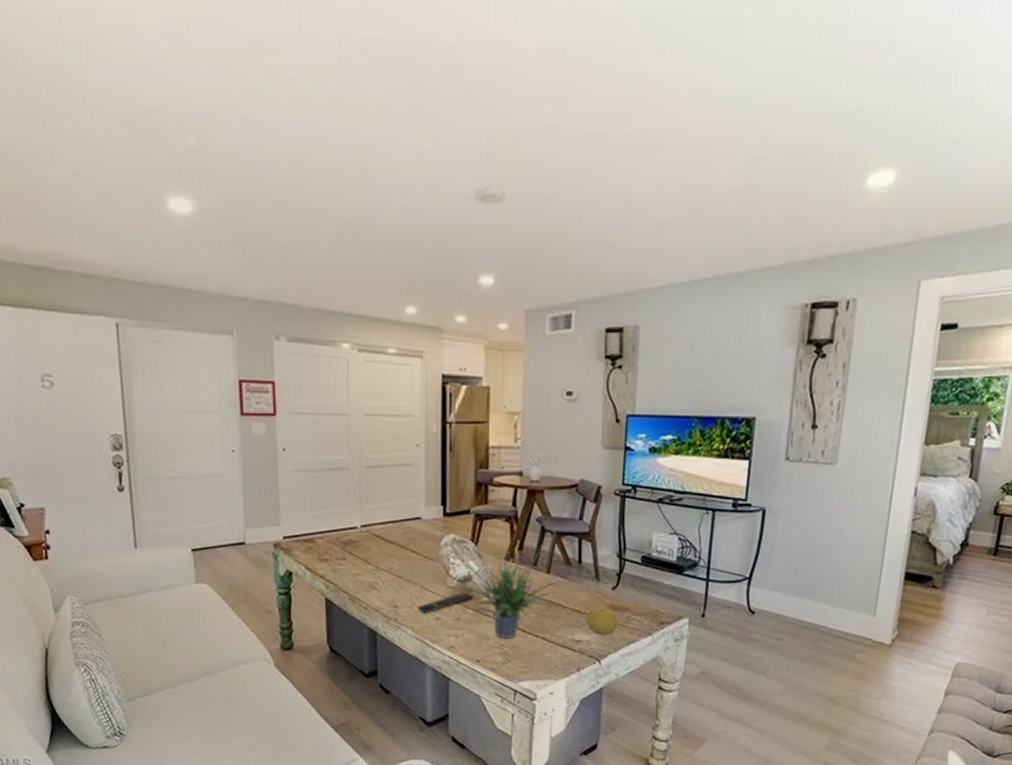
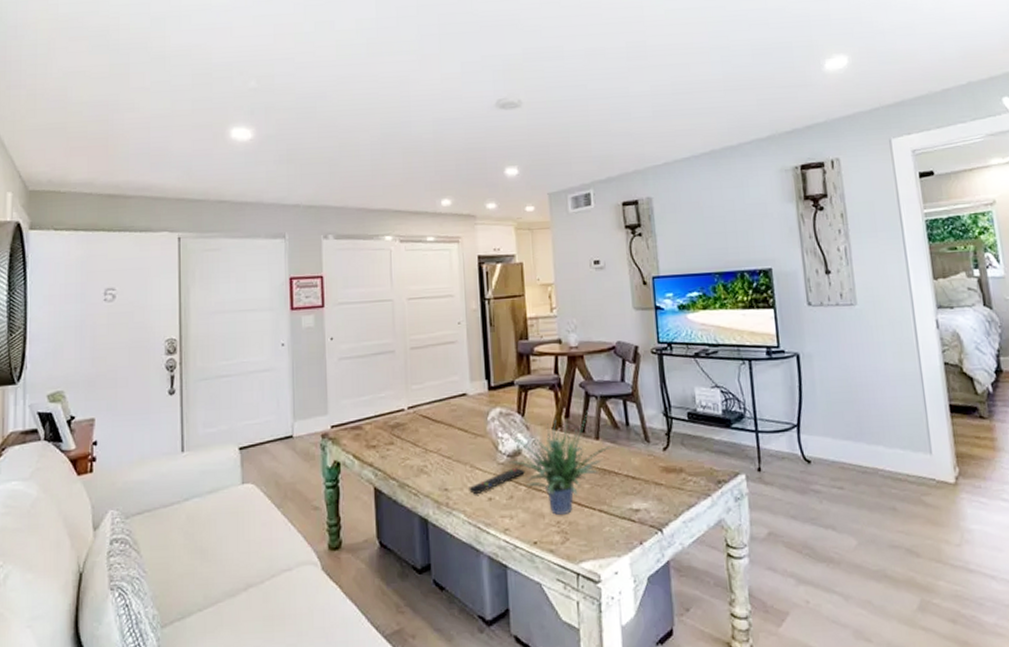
fruit: present [586,606,618,635] -> none [641,469,674,501]

